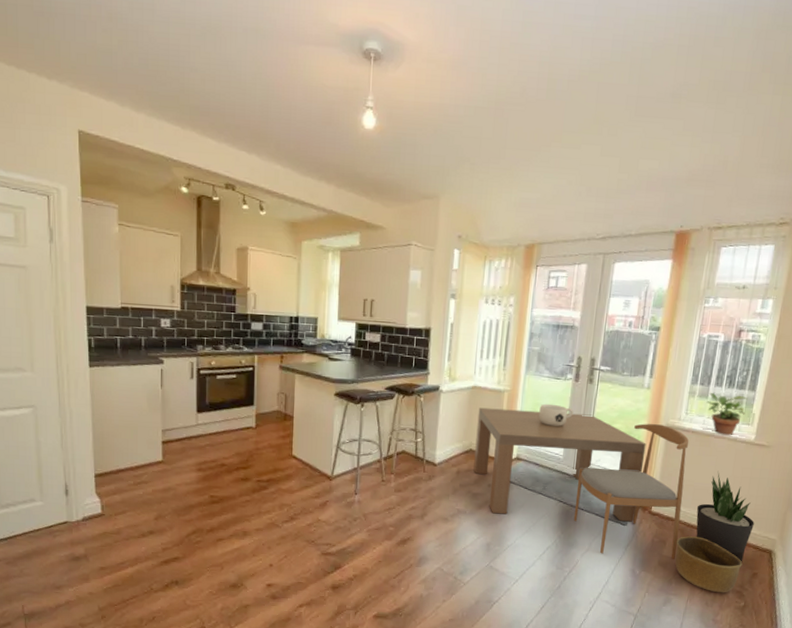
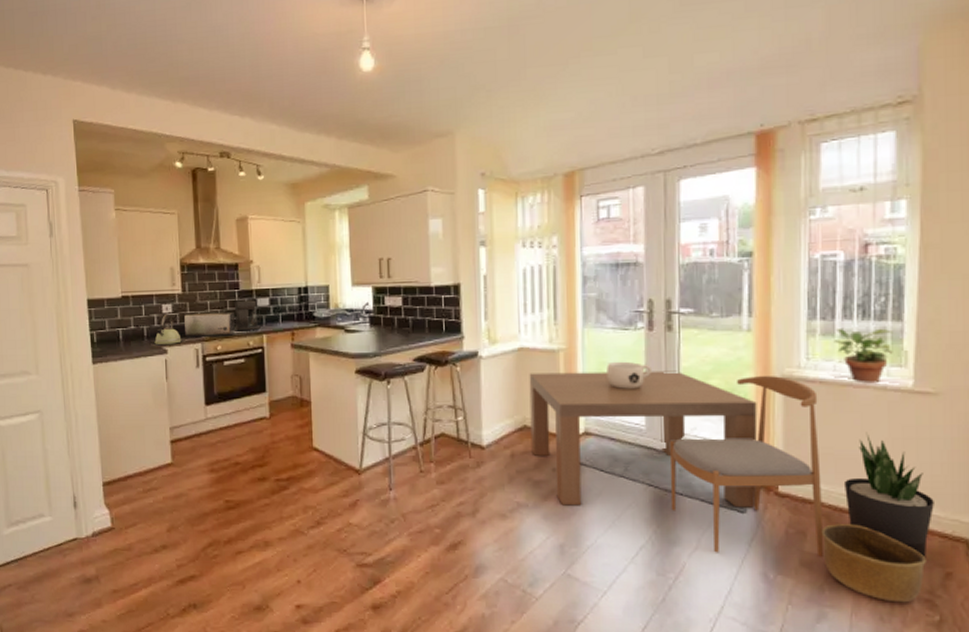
kettle: none [151,327,178,356] -> present [154,314,182,346]
toaster: none [181,329,230,353] -> present [183,311,236,338]
coffee maker: none [230,322,254,351] -> present [235,300,262,331]

